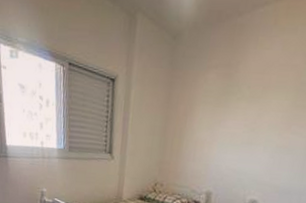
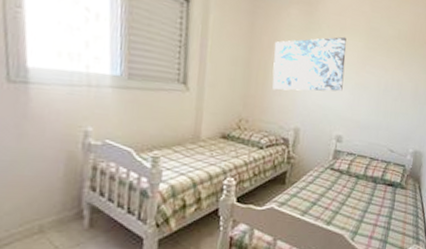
wall art: none [186,96,270,156] -> present [272,36,347,92]

